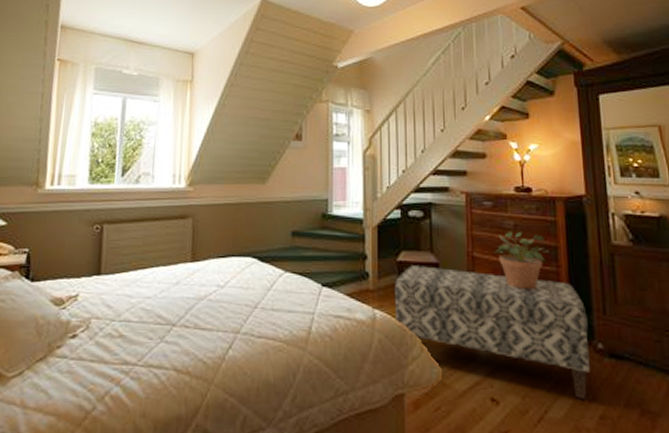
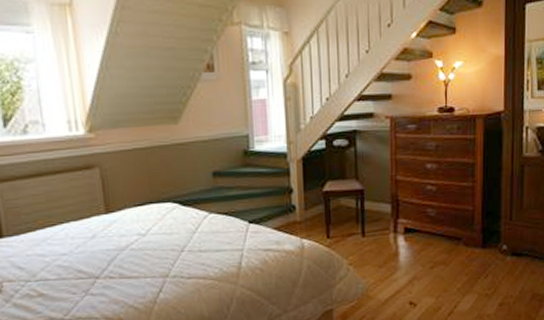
bench: present [394,265,590,399] -> none [320,193,496,293]
potted plant: present [493,232,548,289] -> none [415,153,466,206]

